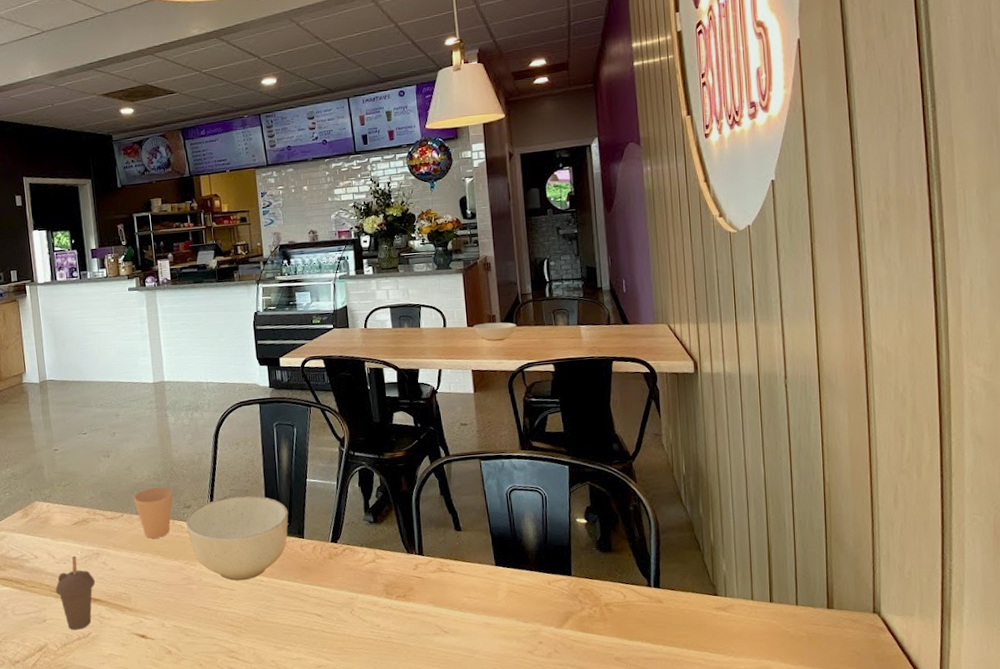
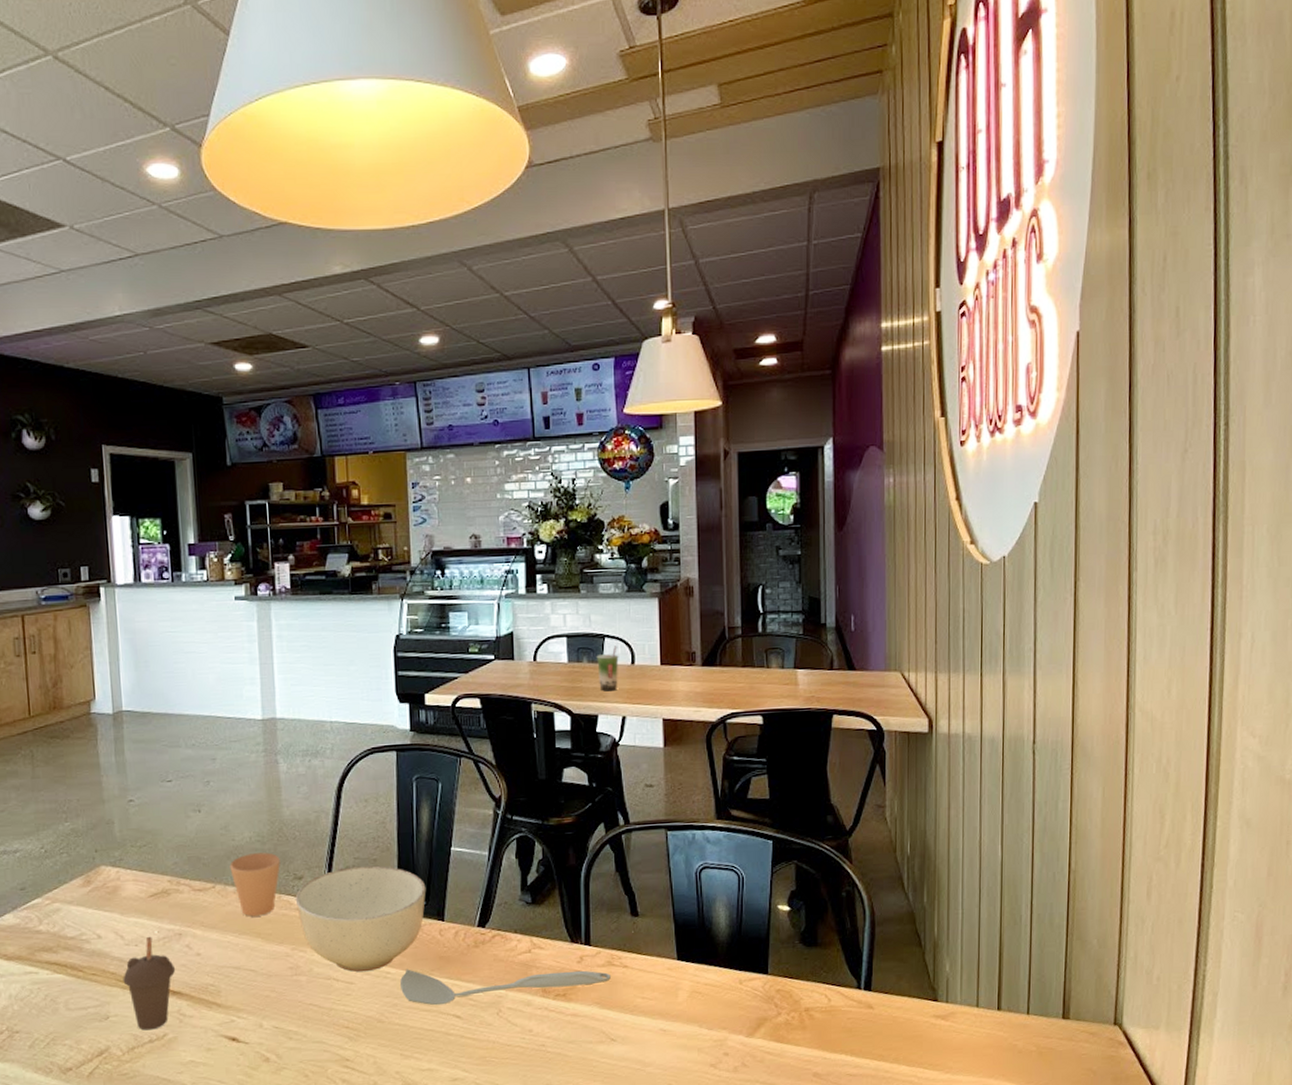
spatula: none [272,576,441,607] -> present [400,969,611,1006]
beverage cup: none [414,313,434,350] -> present [596,645,619,691]
bowl: present [473,322,516,342] -> none [667,660,720,685]

